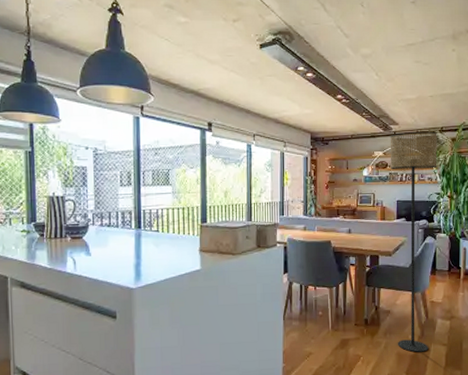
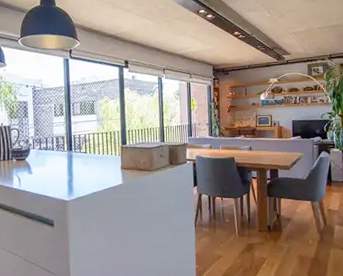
floor lamp: present [390,131,437,353] -> none [283,58,328,256]

